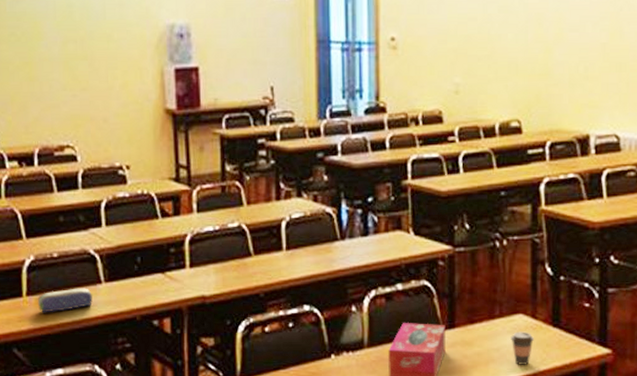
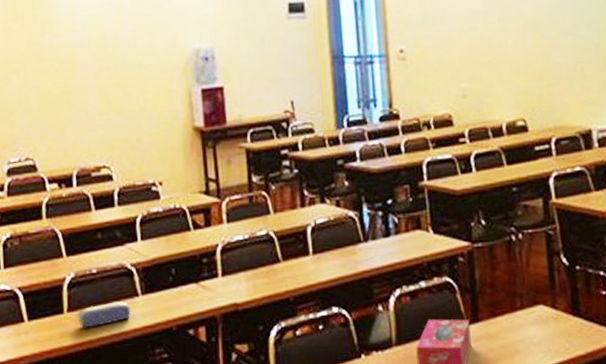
coffee cup: present [511,331,534,365] -> none [533,322,556,356]

